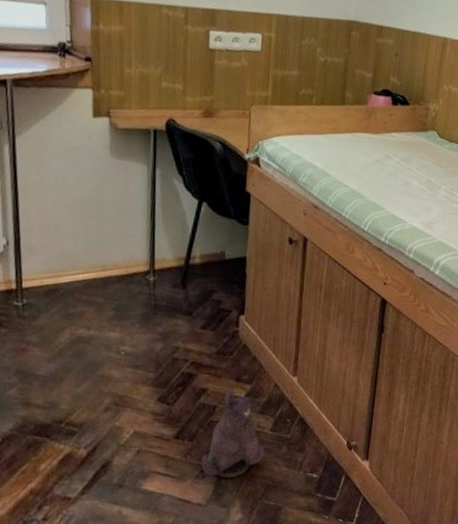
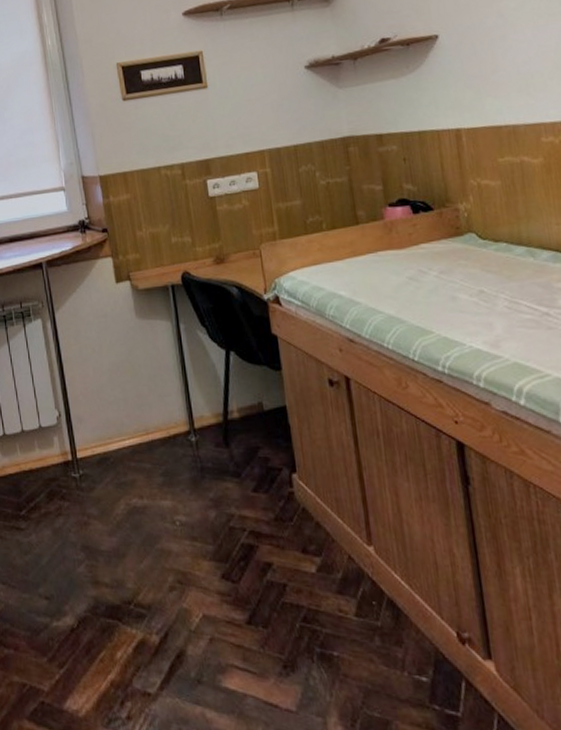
plush toy: present [201,388,265,477] -> none [281,562,355,677]

